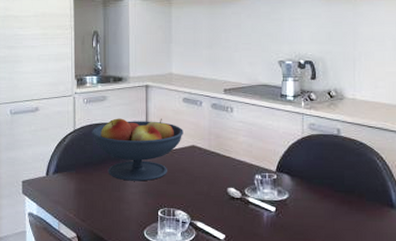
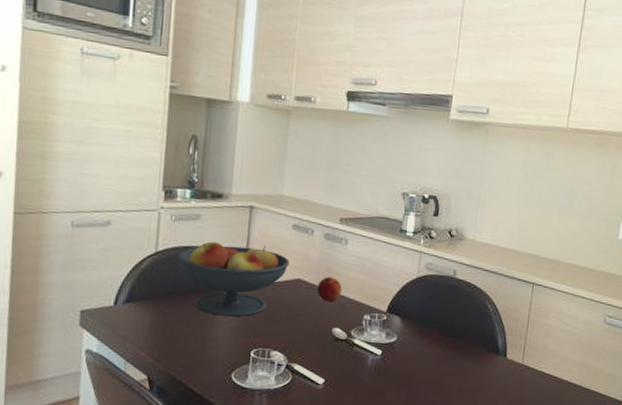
peach: none [210,142,233,165] -> present [317,277,343,303]

